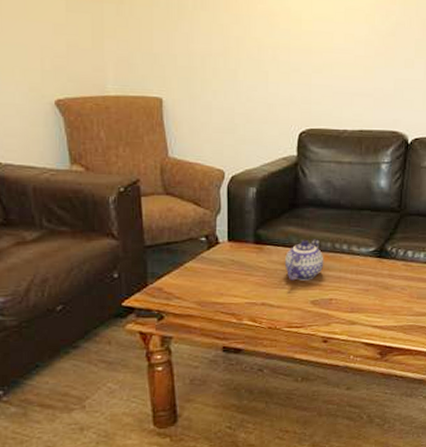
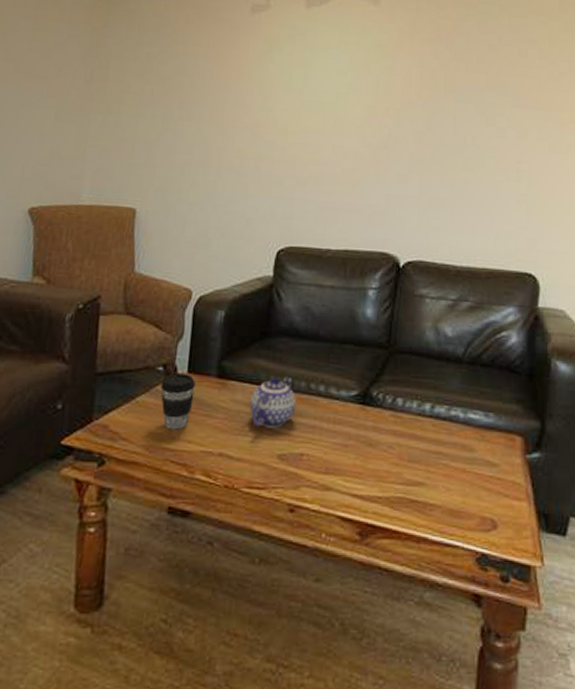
coffee cup: none [205,242,236,288] -> present [160,373,196,430]

